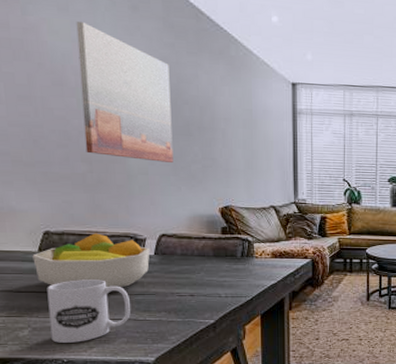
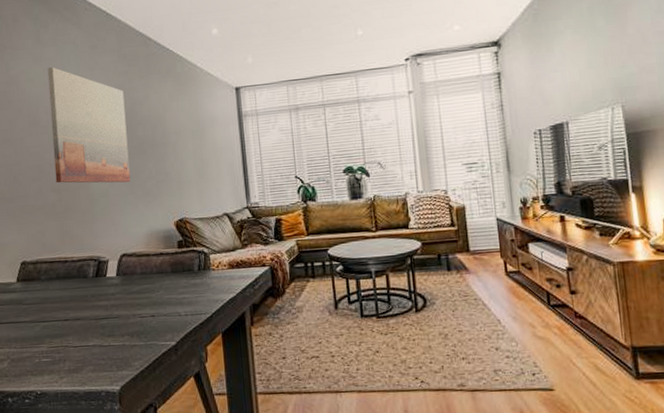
fruit bowl: present [32,233,150,288] -> none [12,259,113,315]
mug: present [47,279,131,343] -> none [23,305,97,374]

